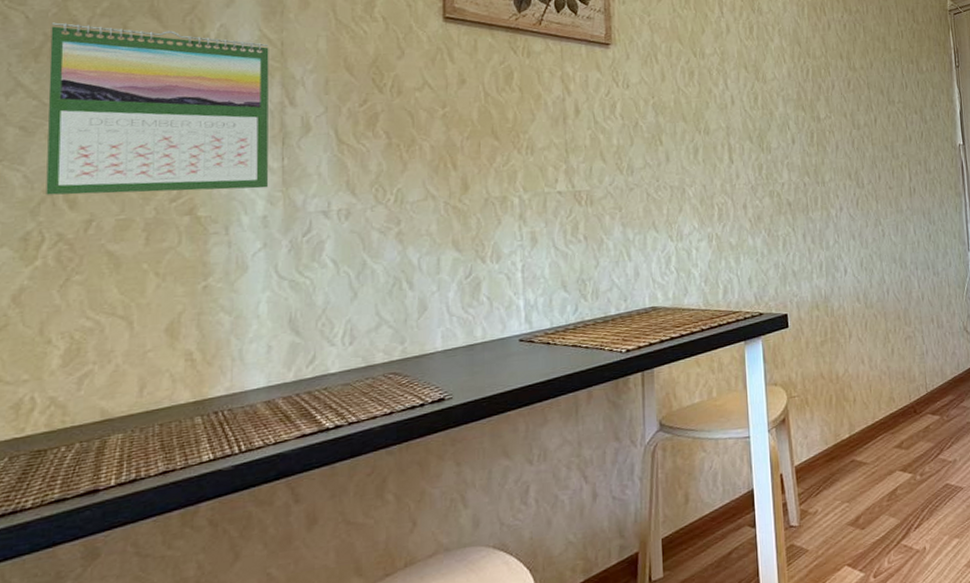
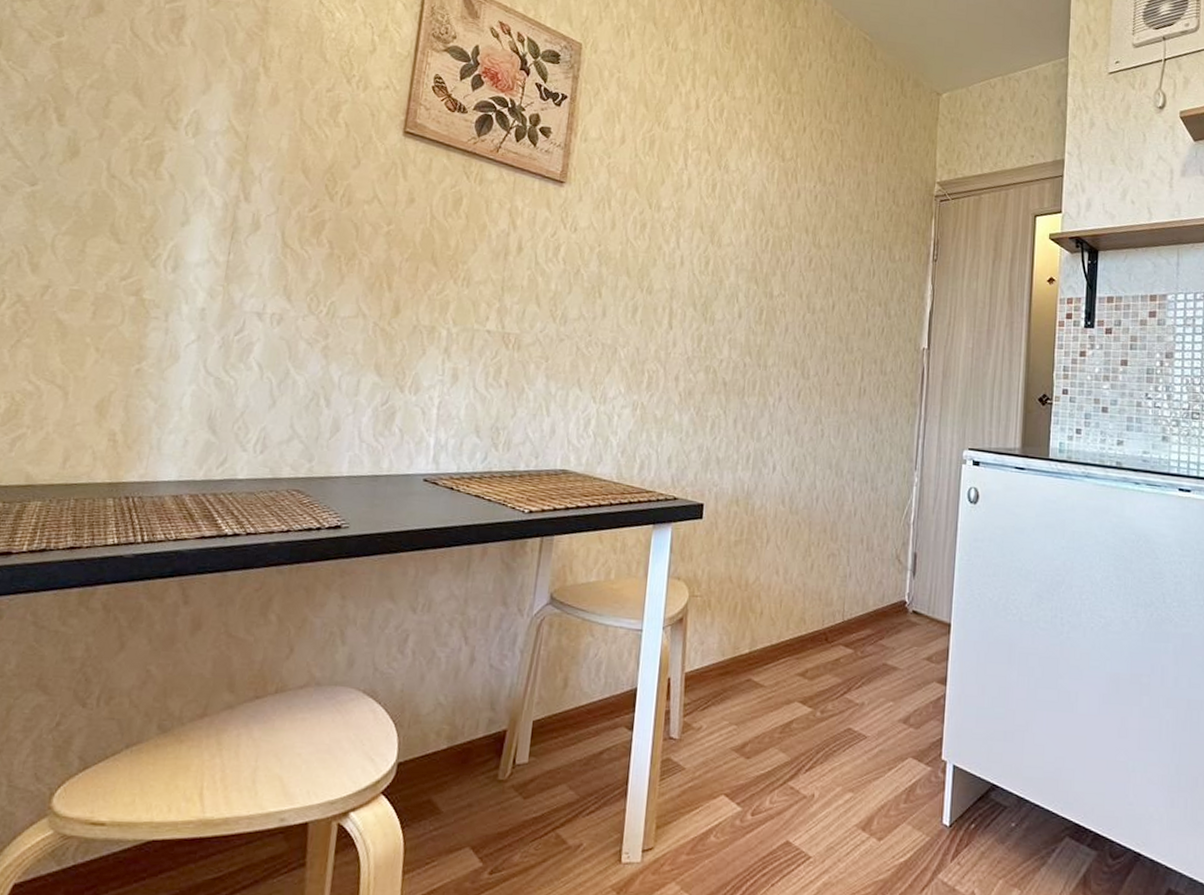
calendar: present [46,22,269,195] -> none [13,88,235,280]

